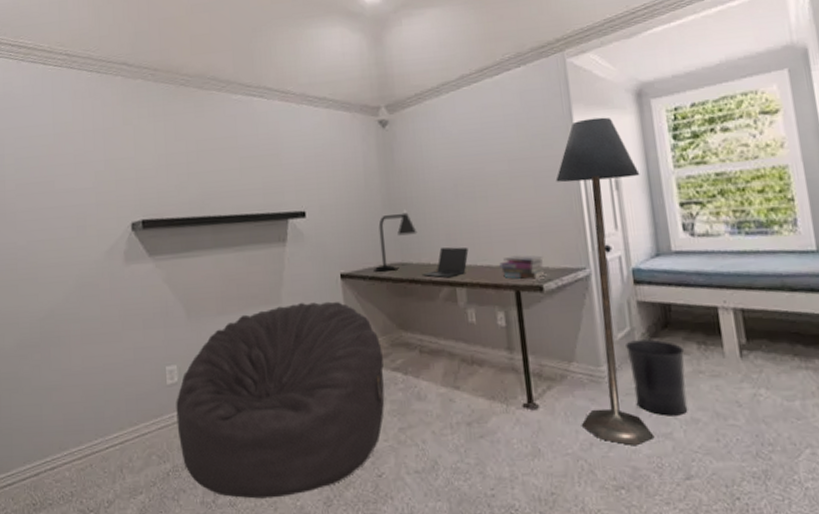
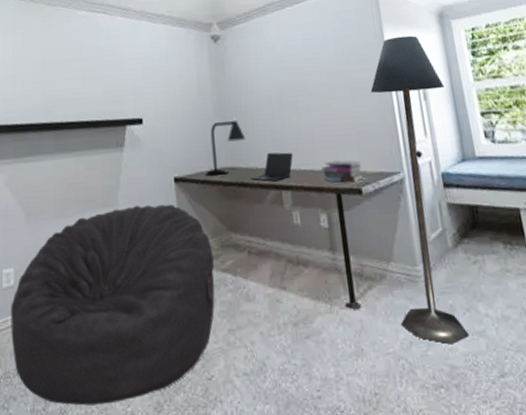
waste bin: present [626,339,688,416] -> none [439,239,499,314]

